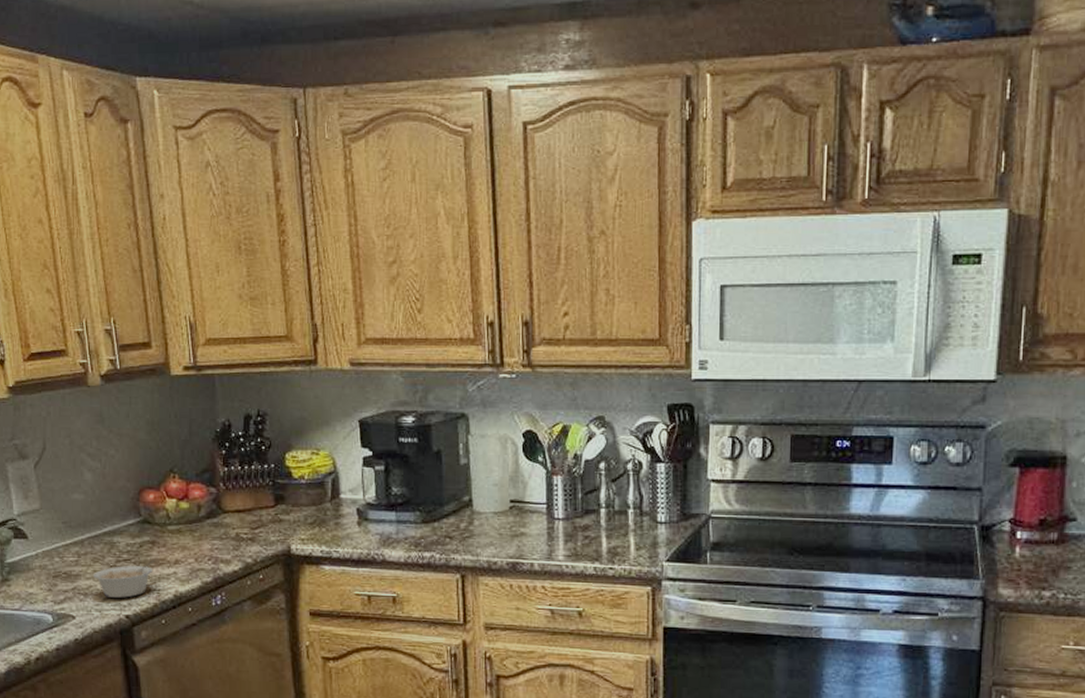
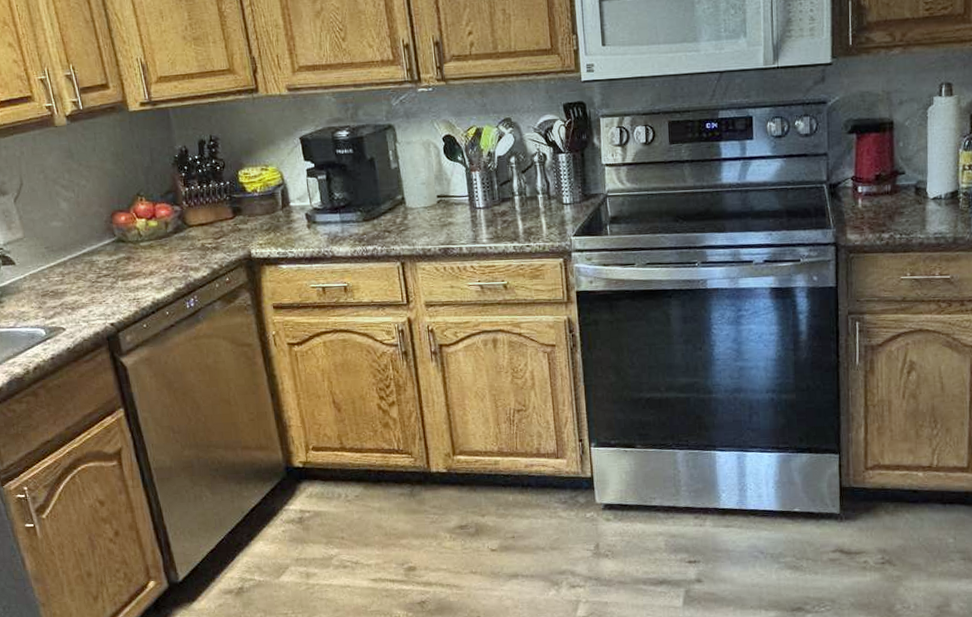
legume: present [92,559,156,598] -> none [77,272,133,309]

